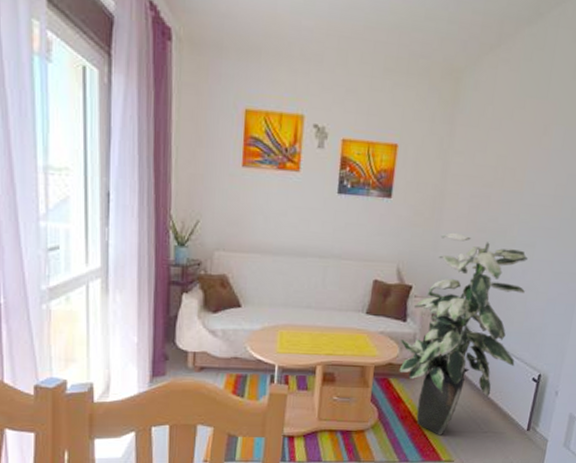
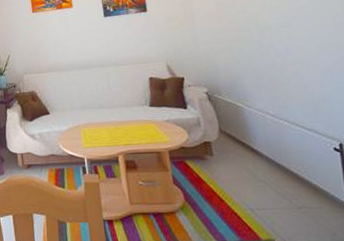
indoor plant: present [399,232,528,436] -> none [186,27,309,214]

